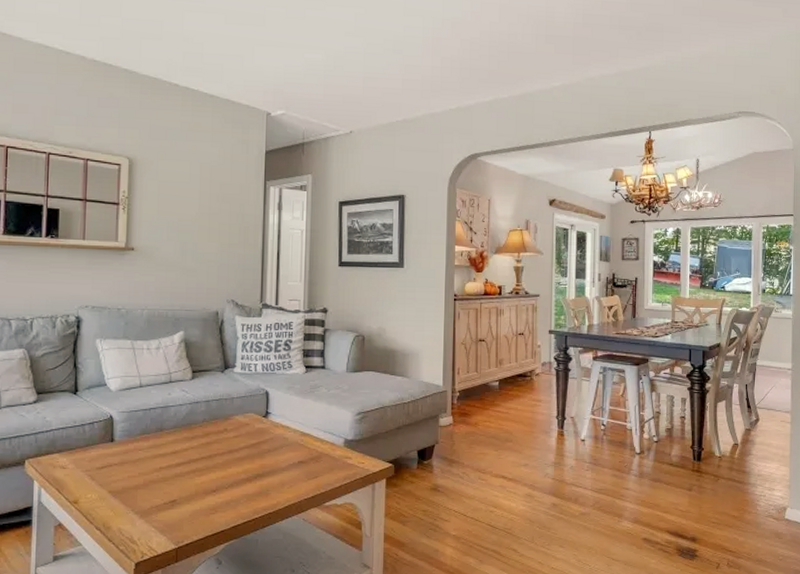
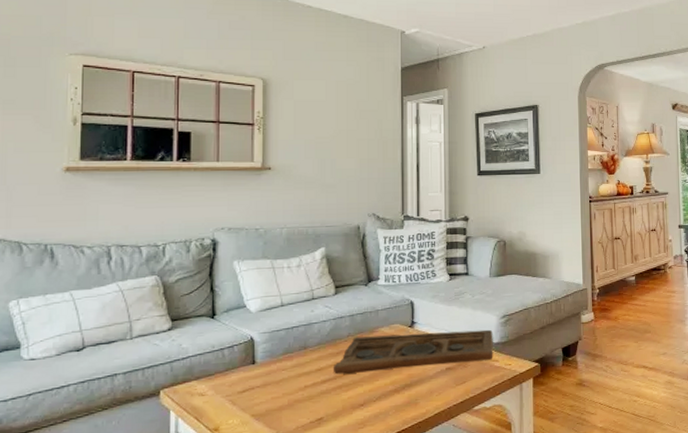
decorative tray: none [187,423,347,459] -> present [333,329,493,375]

